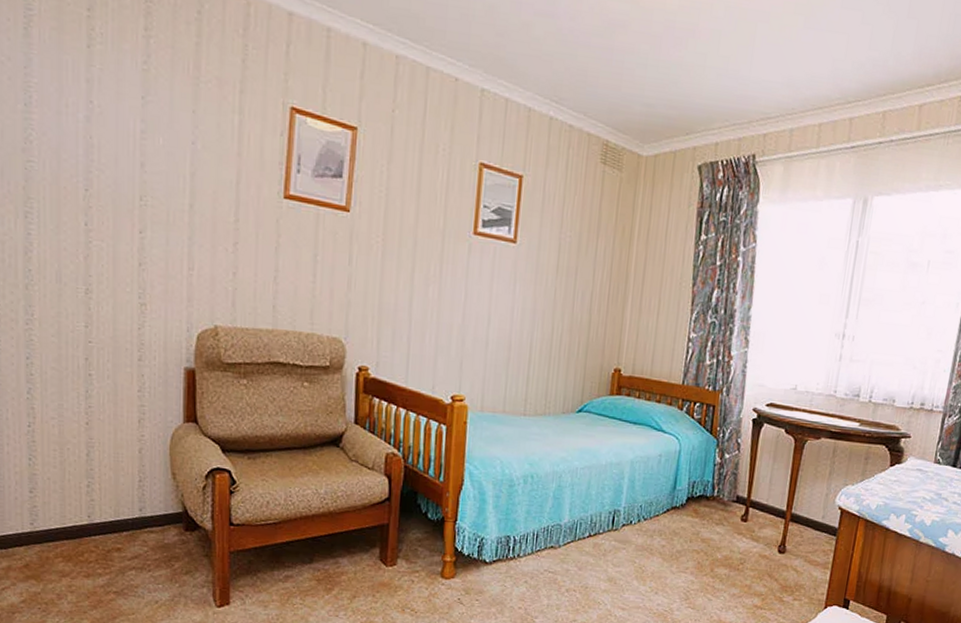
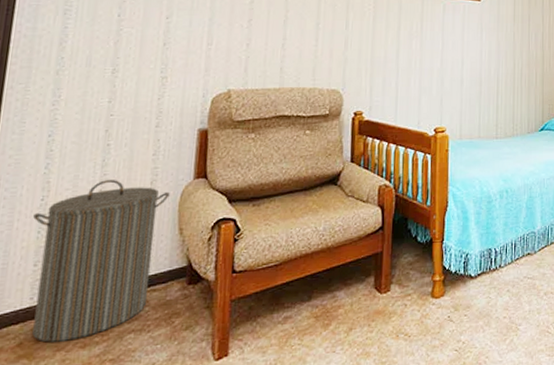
laundry hamper: none [23,413,159,569] -> present [32,180,170,343]

